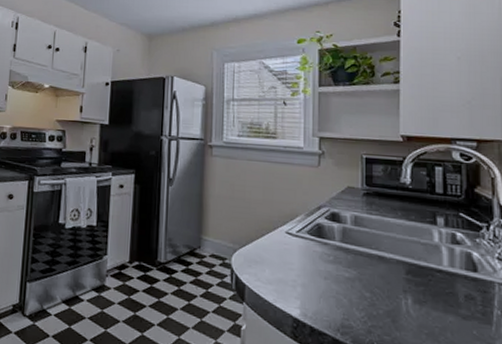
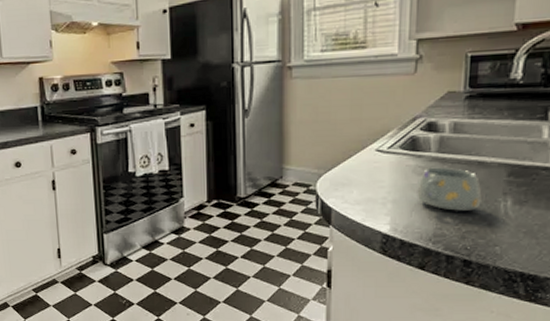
mug: none [324,255,384,305] -> present [417,167,482,211]

